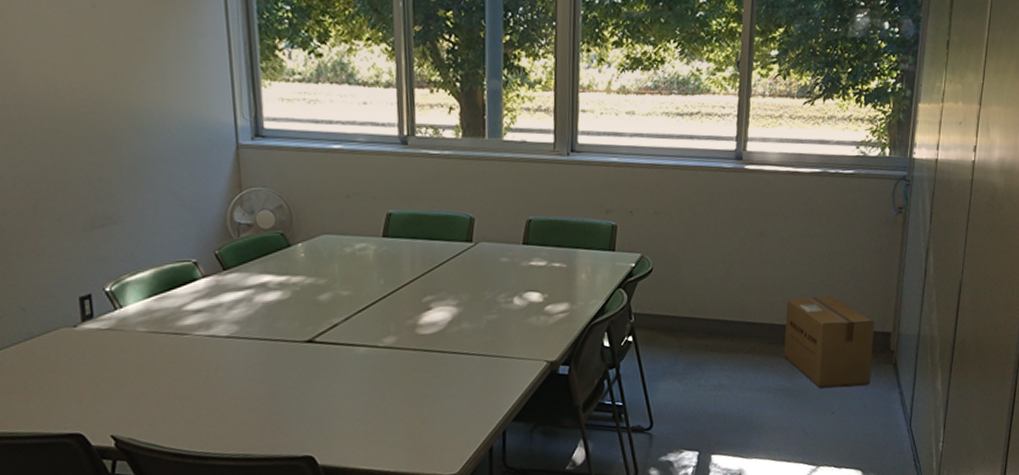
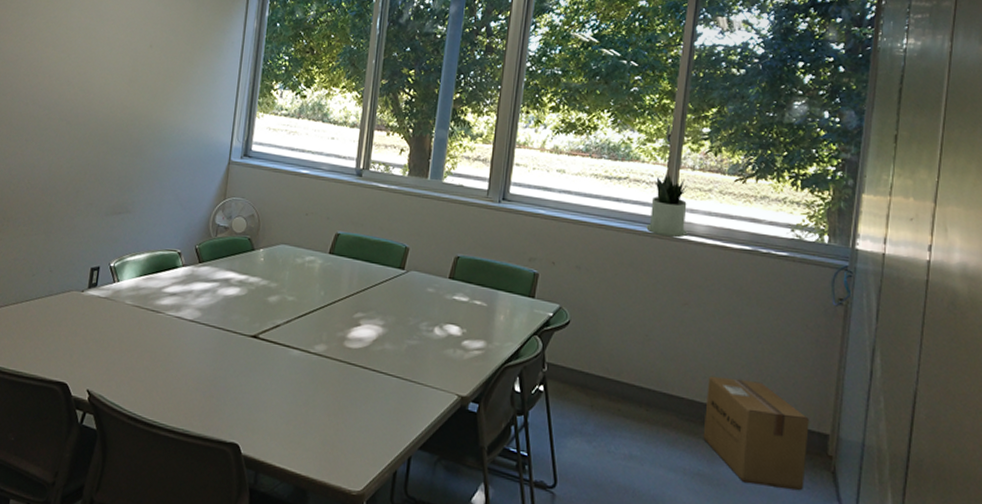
planter: none [721,103,761,170] -> present [646,174,688,238]

